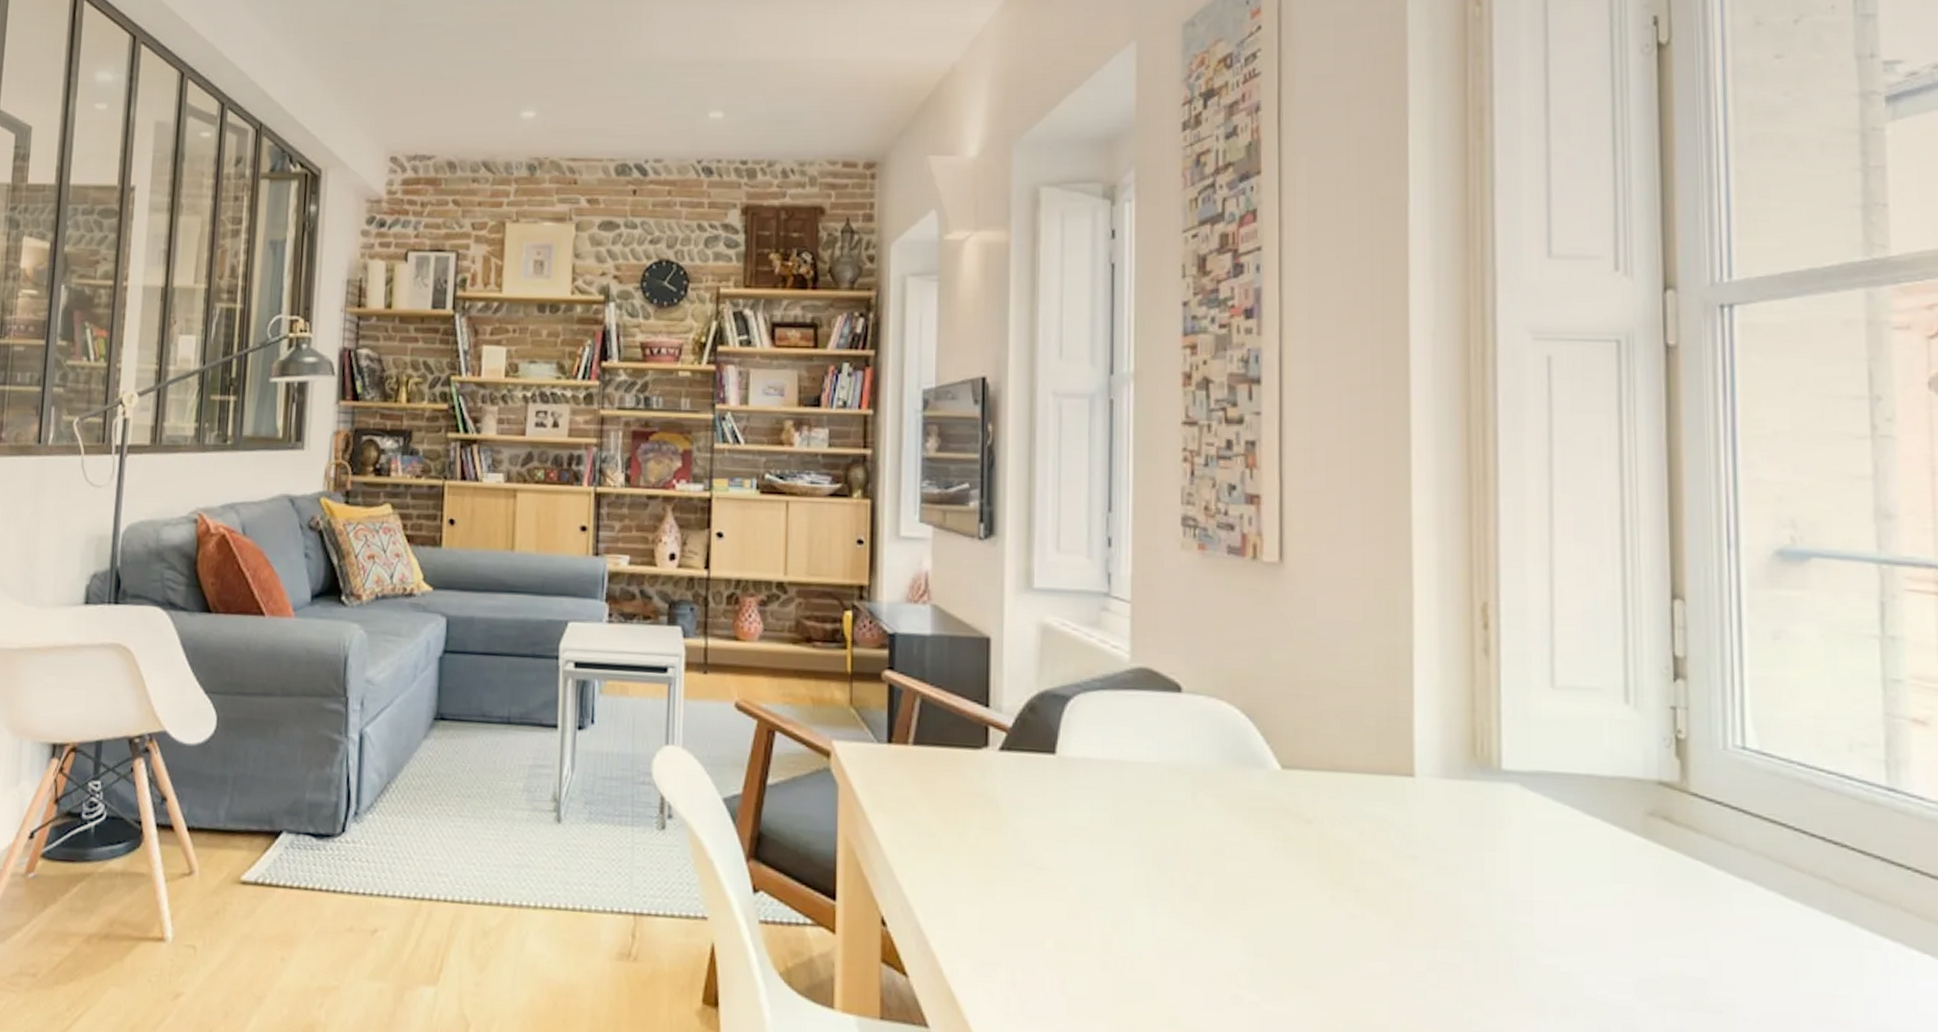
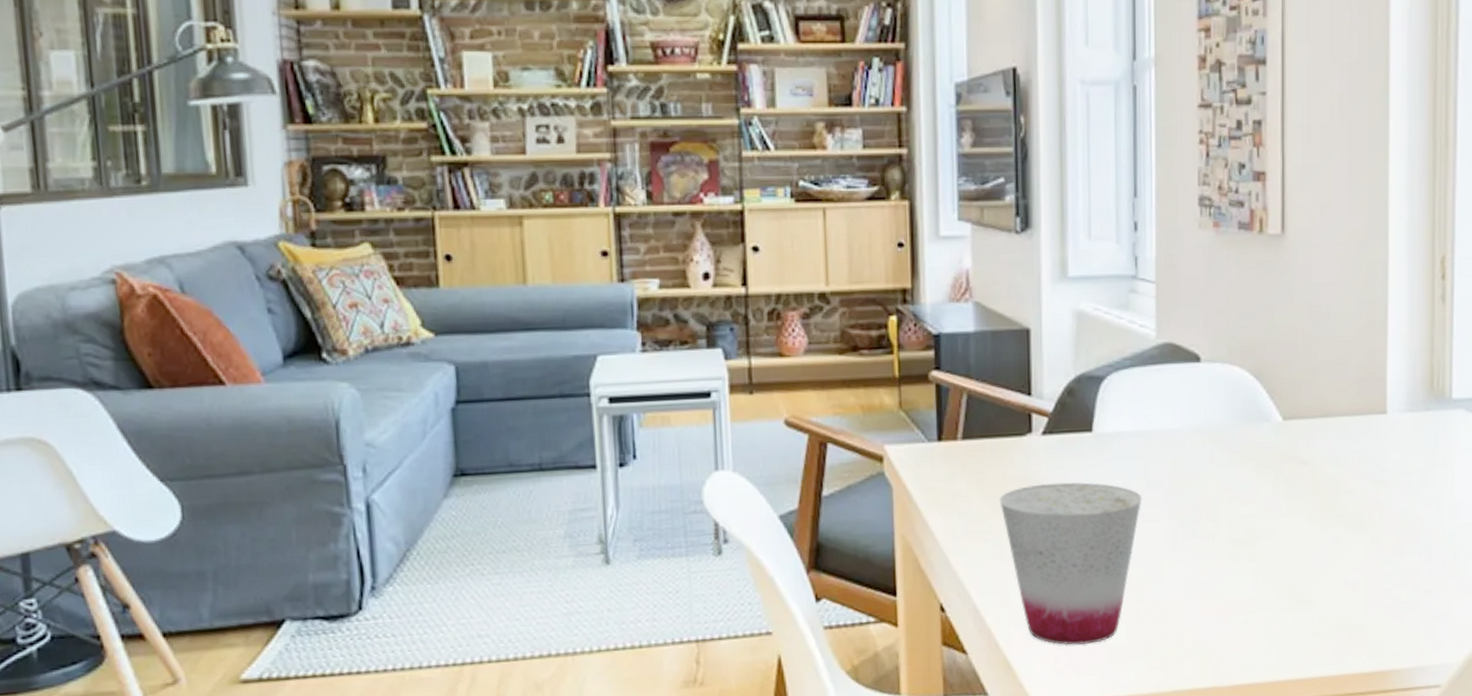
cup: none [950,802,1111,991] -> present [999,482,1142,646]

